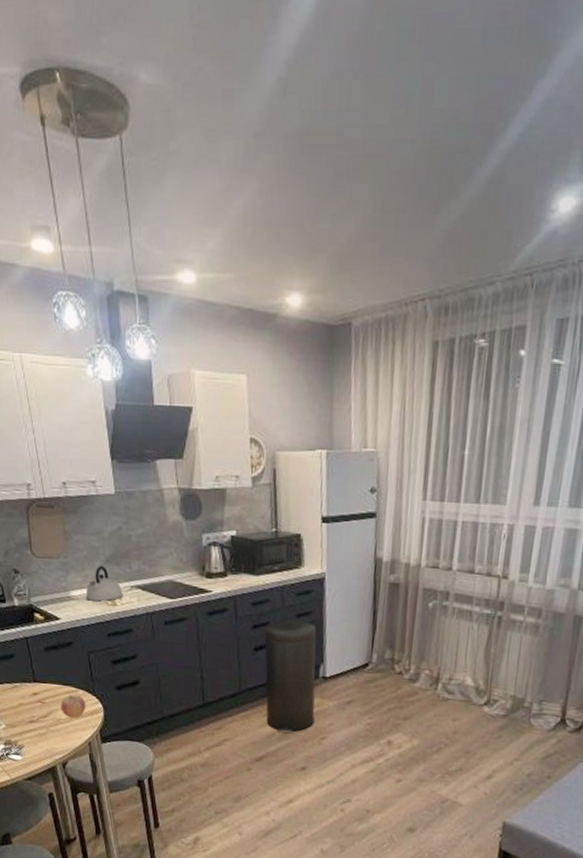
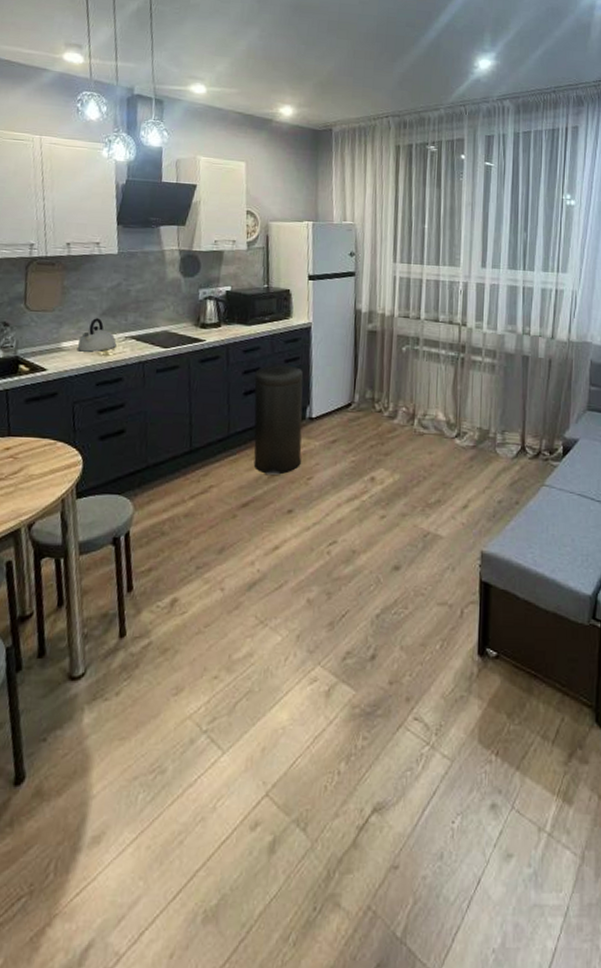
fruit: present [61,694,86,719] -> none [34,447,65,474]

